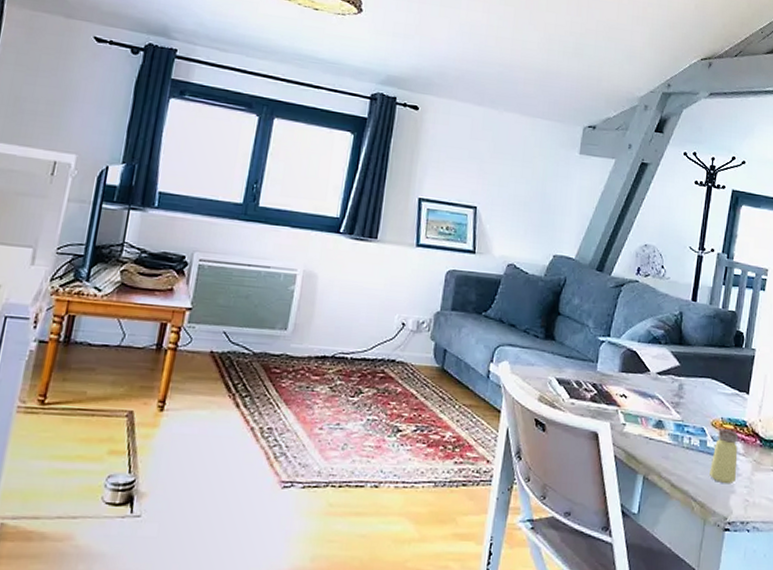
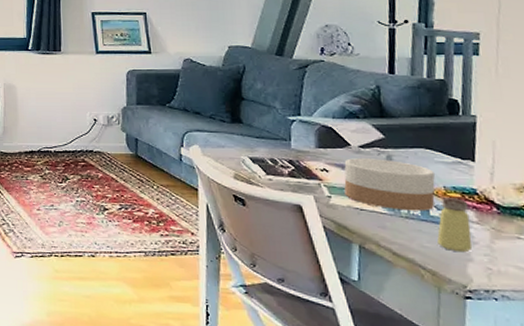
bowl: none [638,385,716,442] -> present [344,158,435,211]

